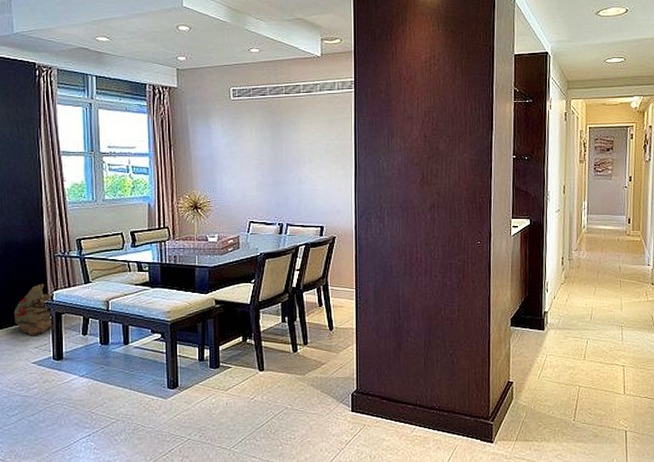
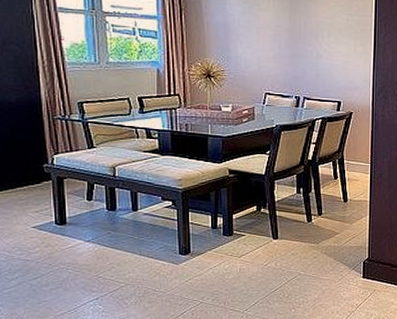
bag: present [13,284,55,336] -> none [9,147,56,200]

